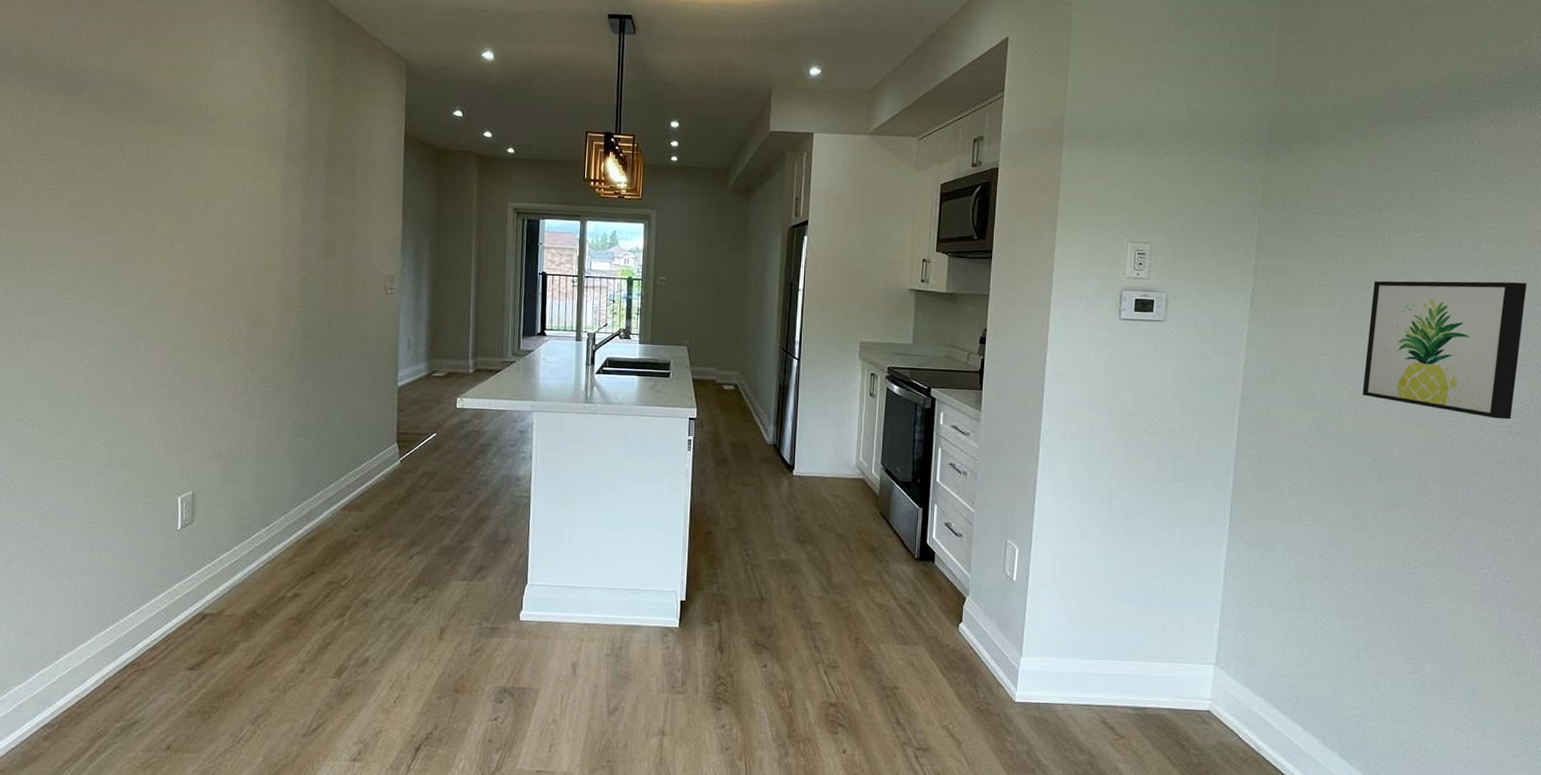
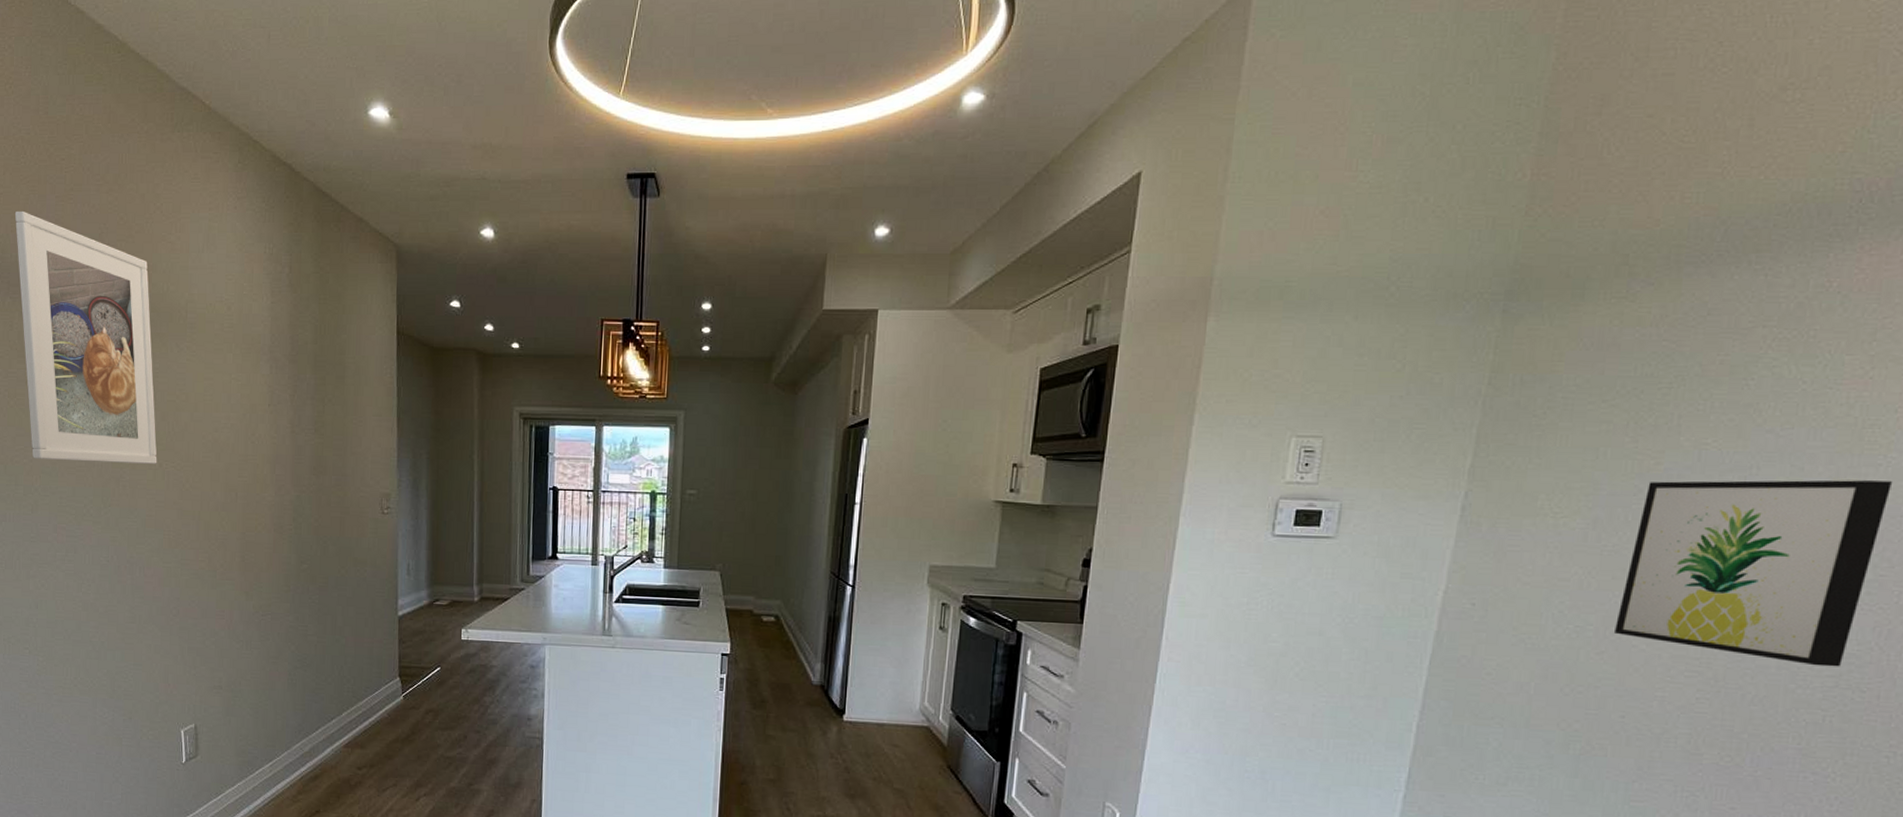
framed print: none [41,13,172,246] -> present [14,212,157,464]

